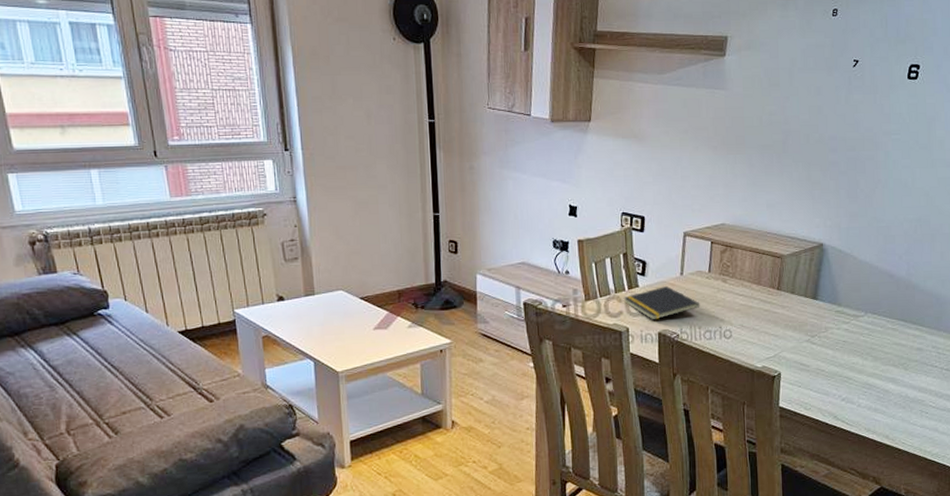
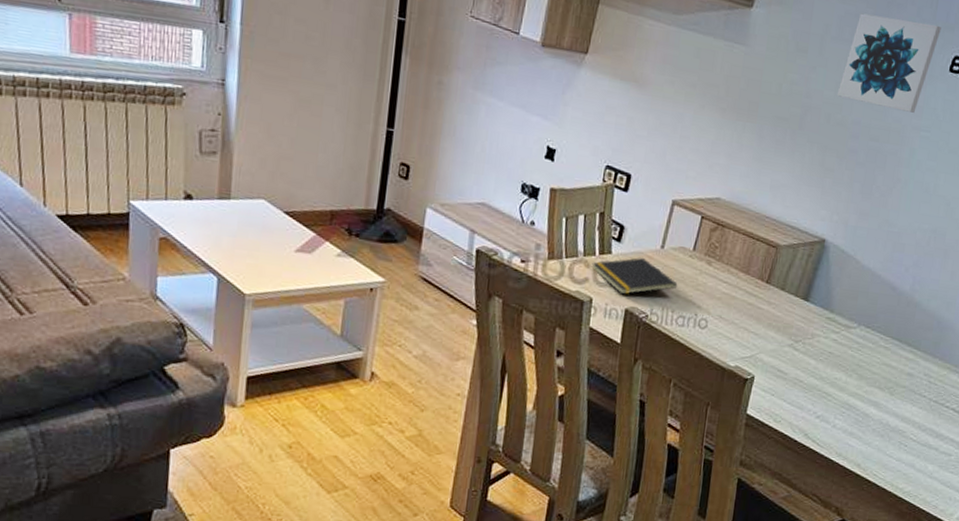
wall art: none [811,41,894,121] -> present [836,13,941,113]

